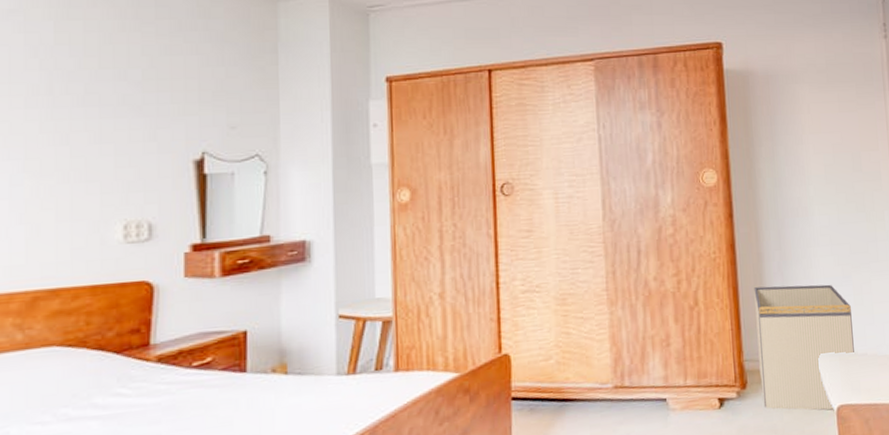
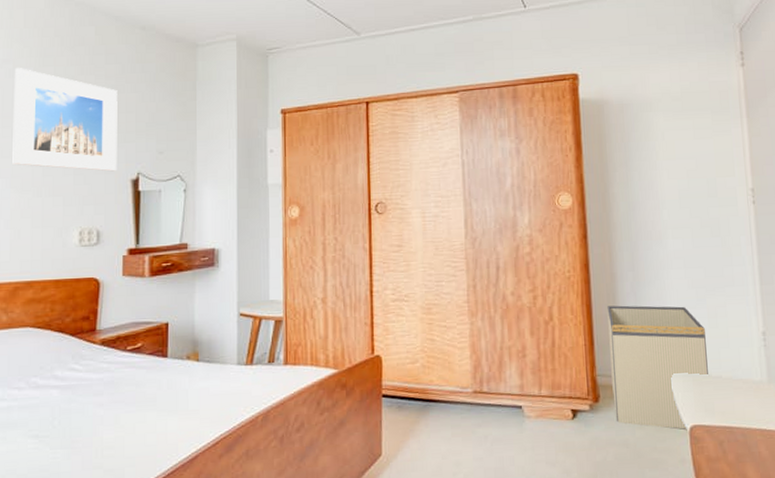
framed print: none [25,21,175,151] -> present [12,68,118,172]

